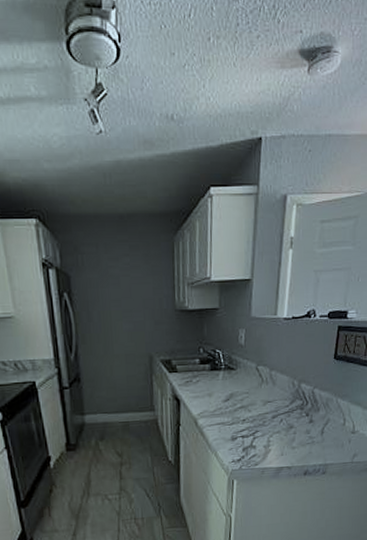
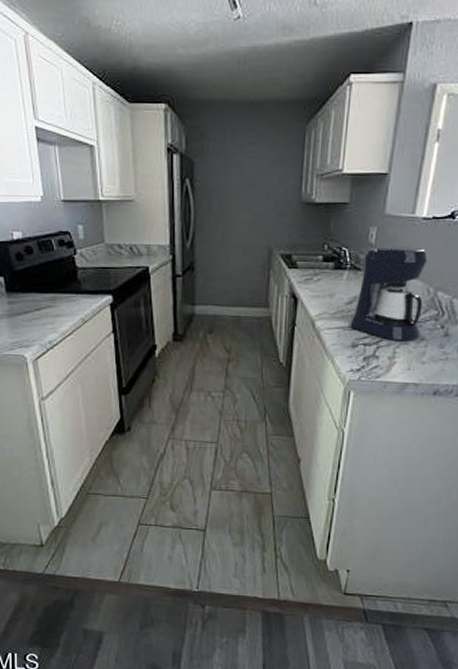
coffee maker: none [229,344,291,431] -> present [350,245,428,342]

